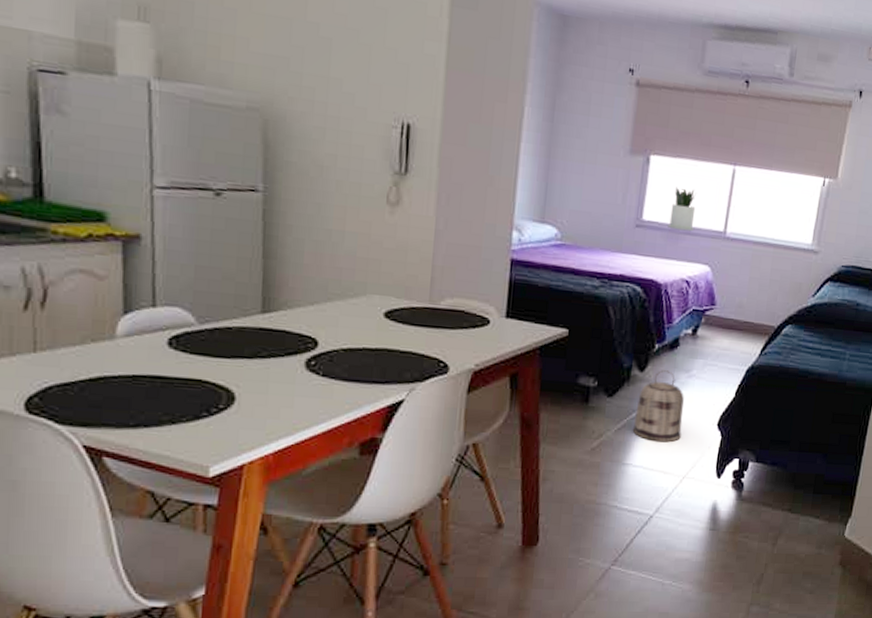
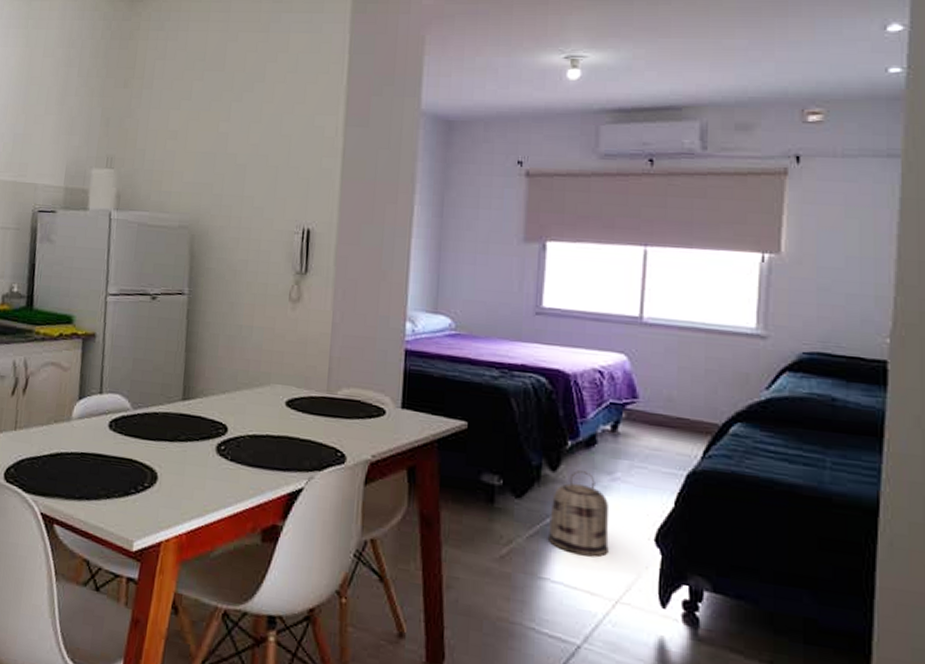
planter: present [666,187,696,232] -> none [570,272,604,318]

